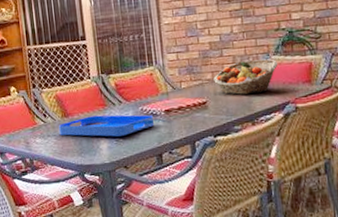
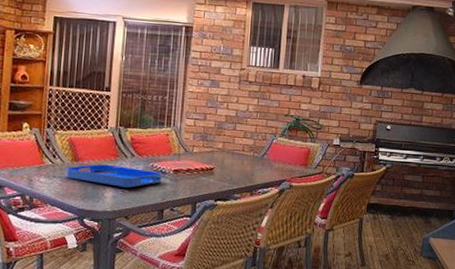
fruit basket: present [213,59,278,95] -> none [224,137,282,168]

